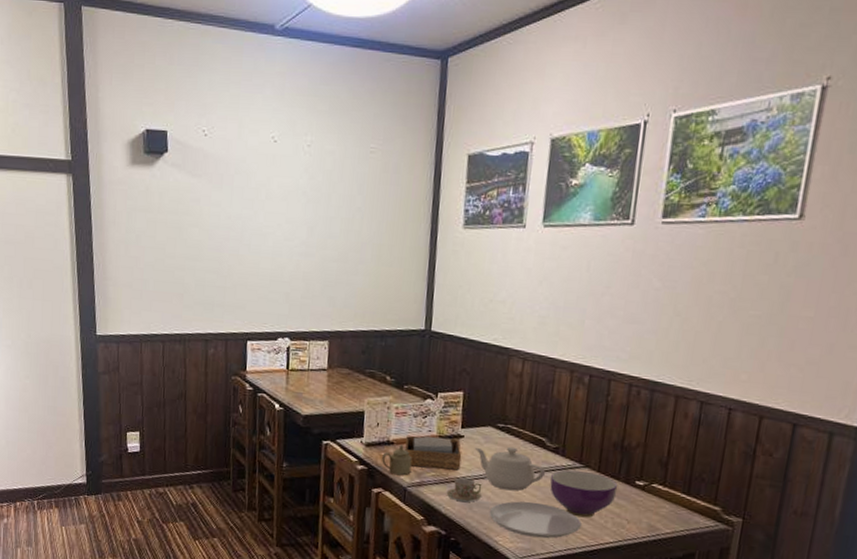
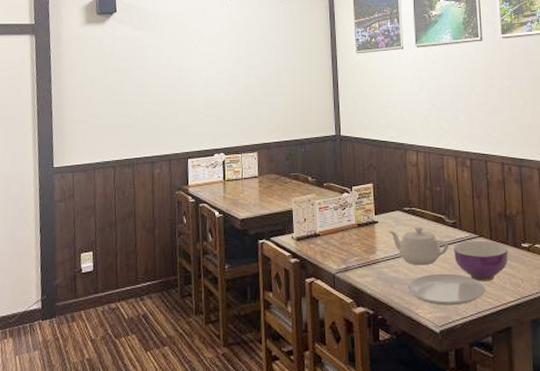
sugar bowl: present [382,445,412,476] -> none [311,236,337,264]
napkin holder: present [404,435,462,471] -> none [329,225,379,254]
teacup: present [446,477,483,503] -> none [369,259,400,281]

